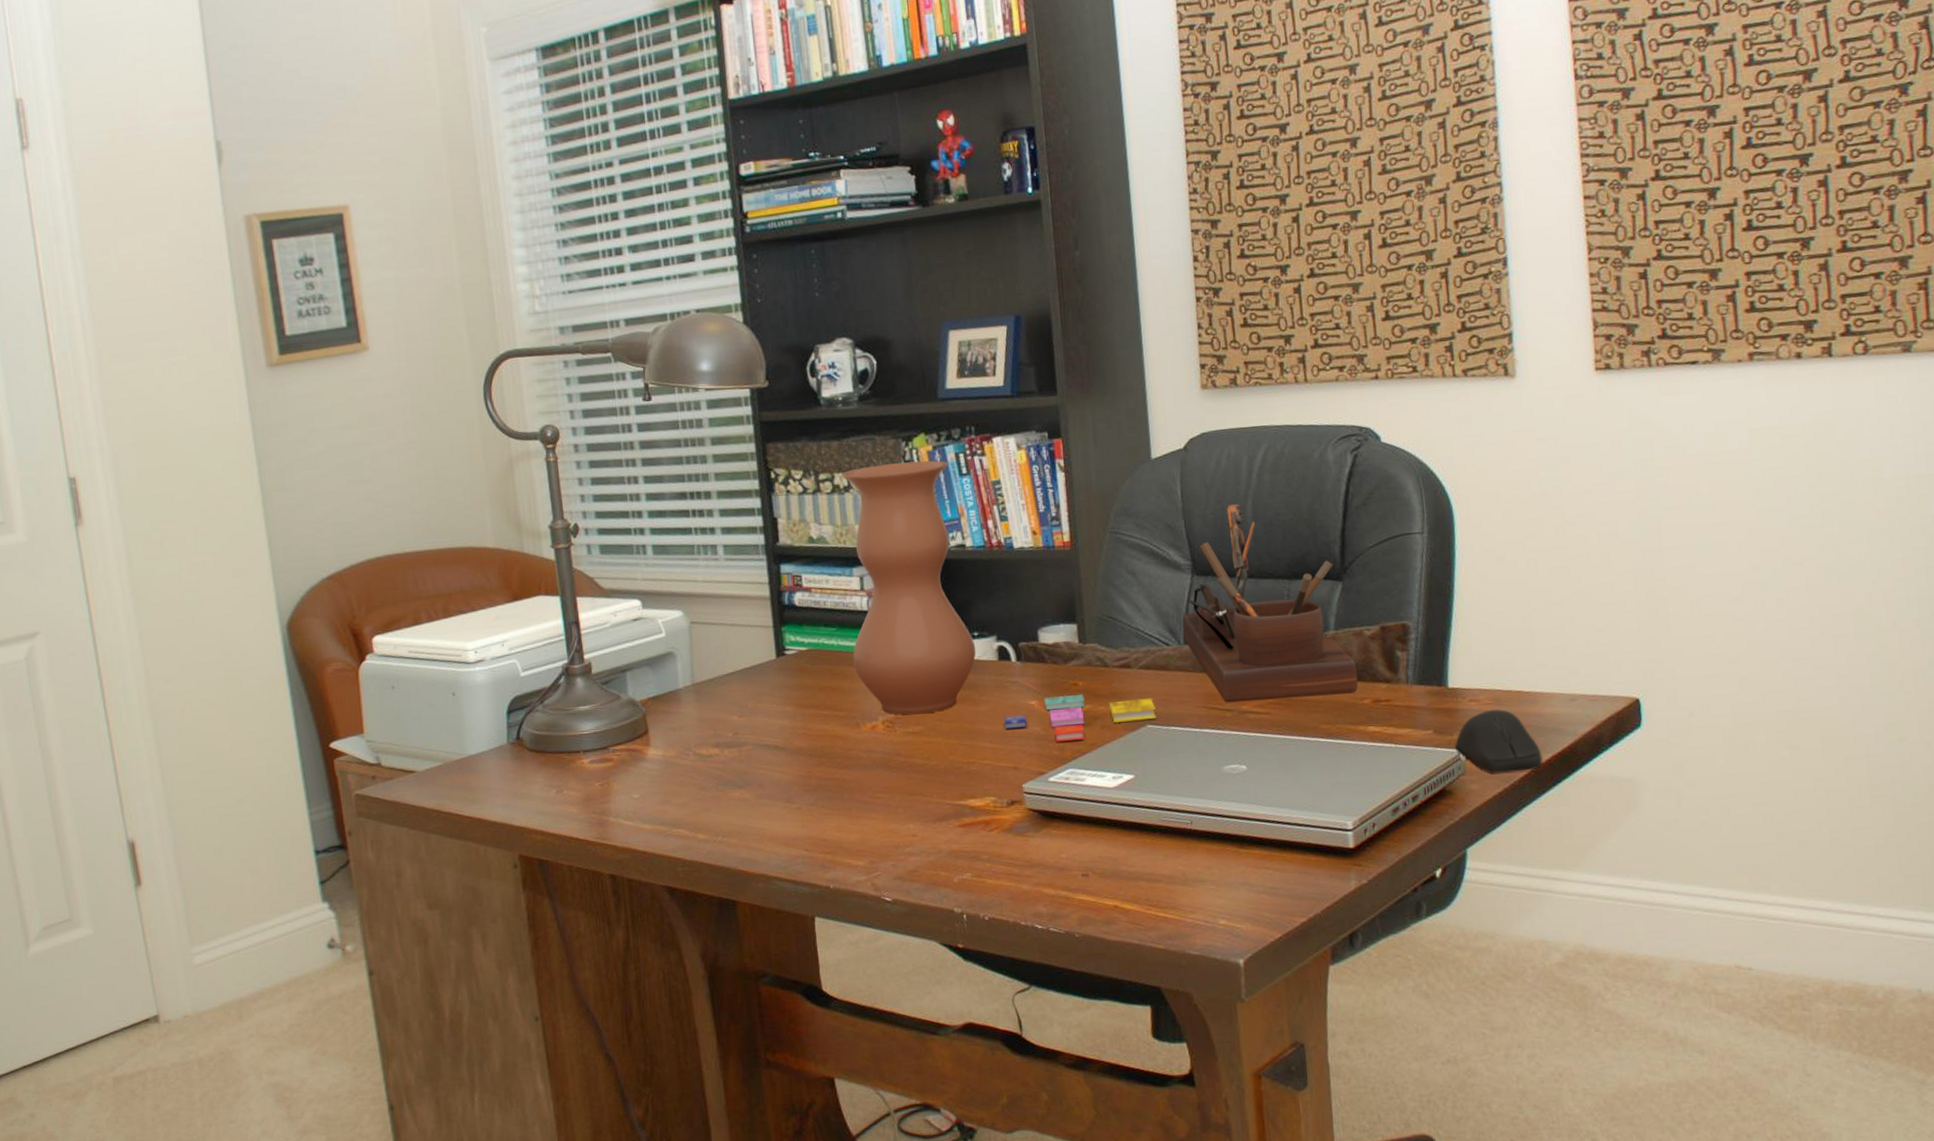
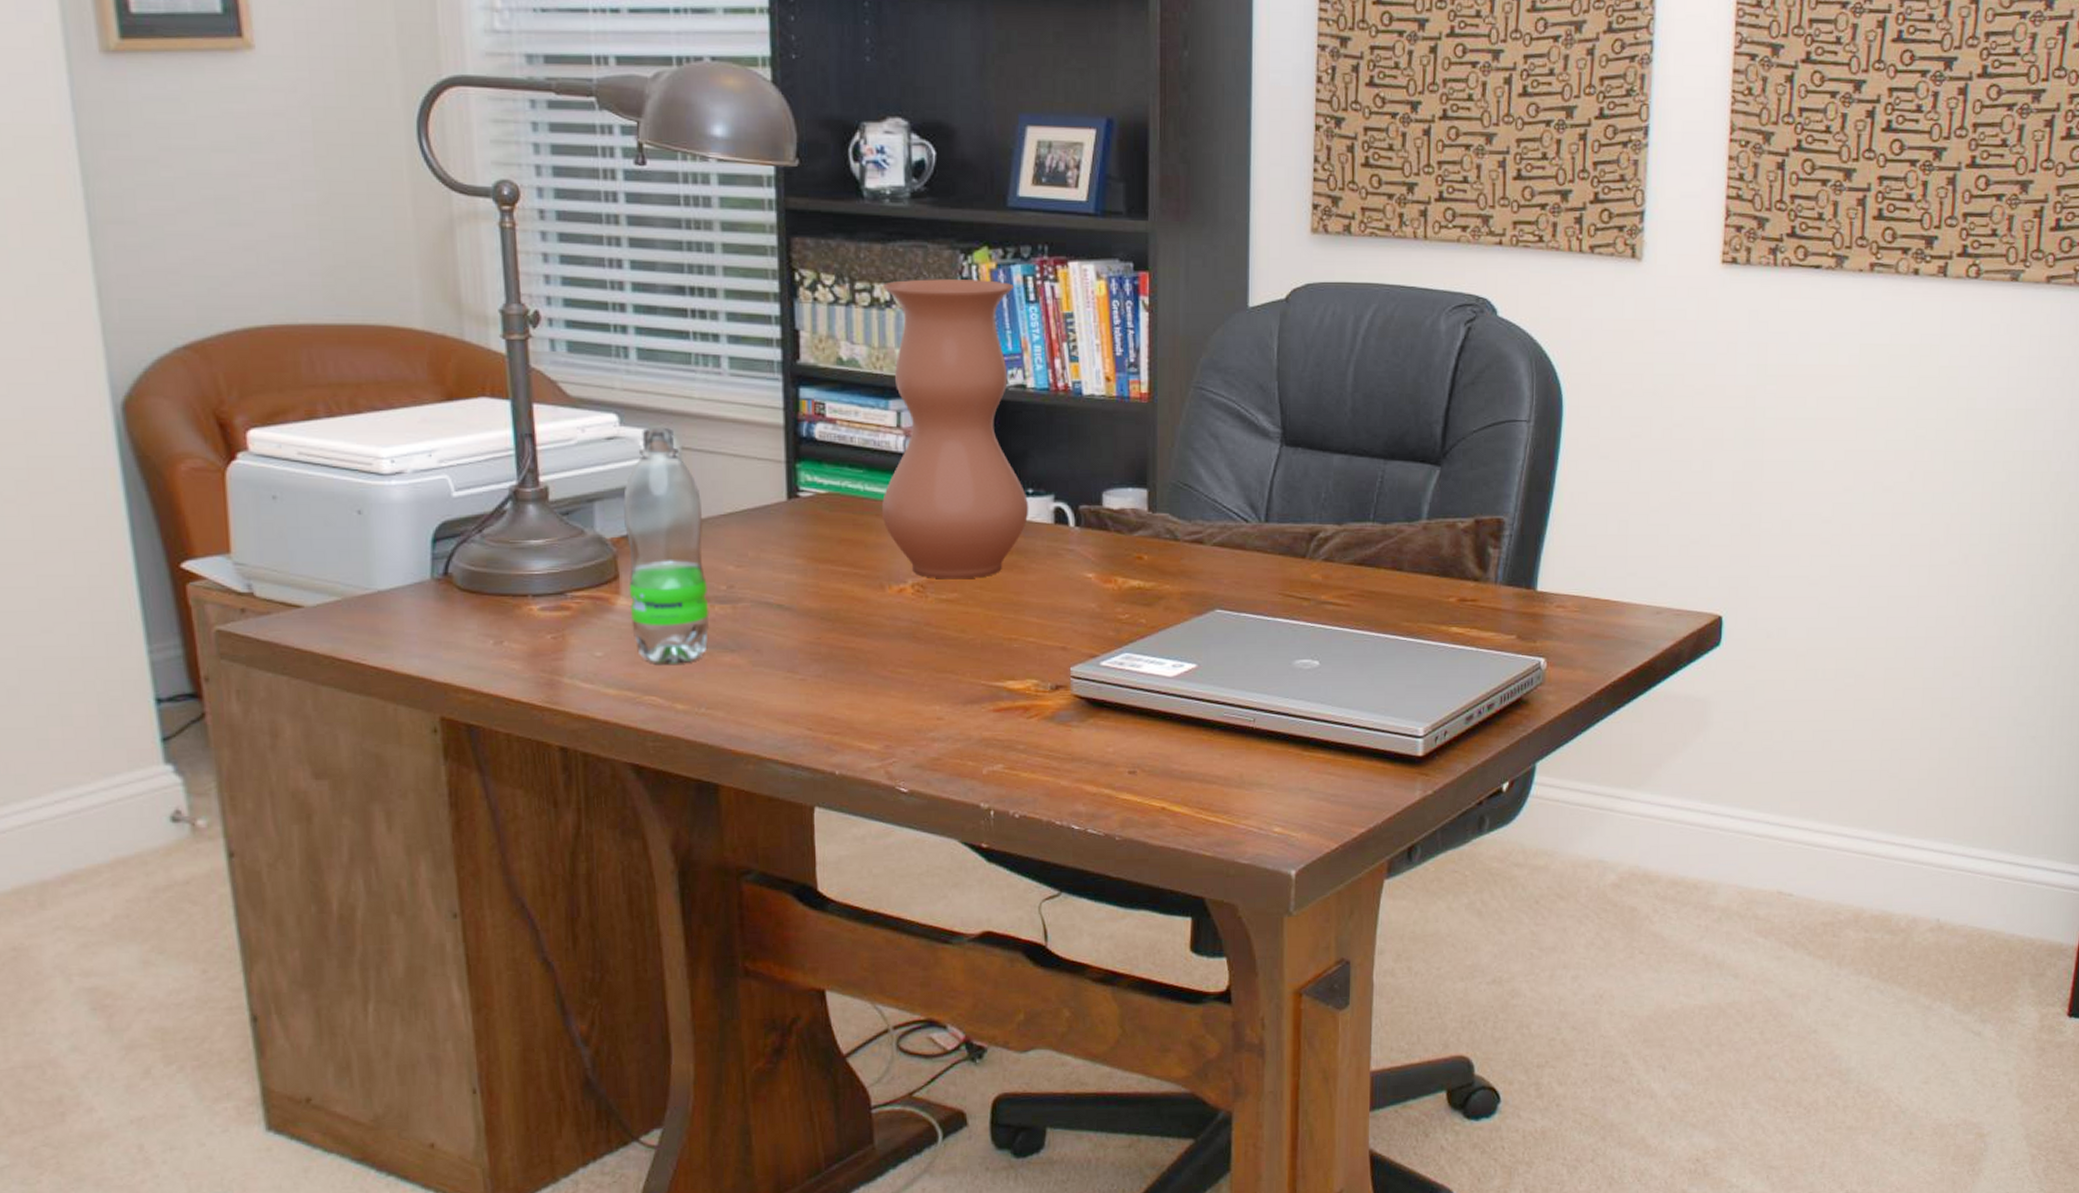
bottle: none [648,607,721,802] -> present [623,428,710,664]
books: present [1004,695,1156,742] -> none [1056,569,1227,622]
desk organizer: present [1182,504,1358,703] -> none [1265,369,1446,591]
computer mouse: present [1455,709,1543,773] -> none [1537,618,1622,685]

